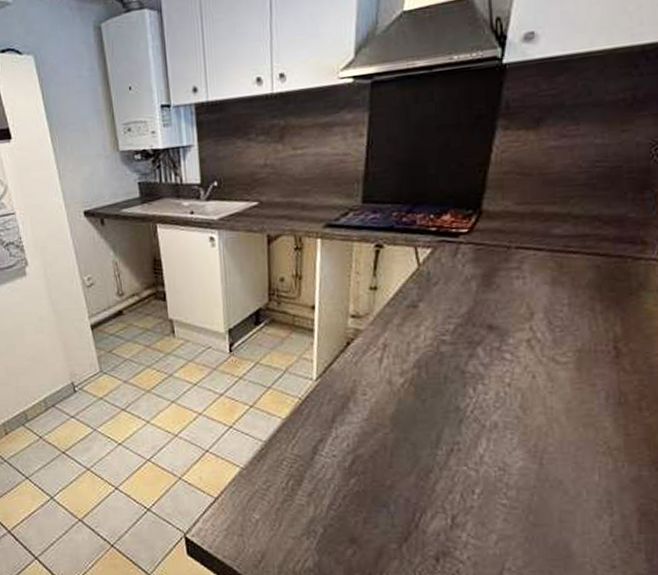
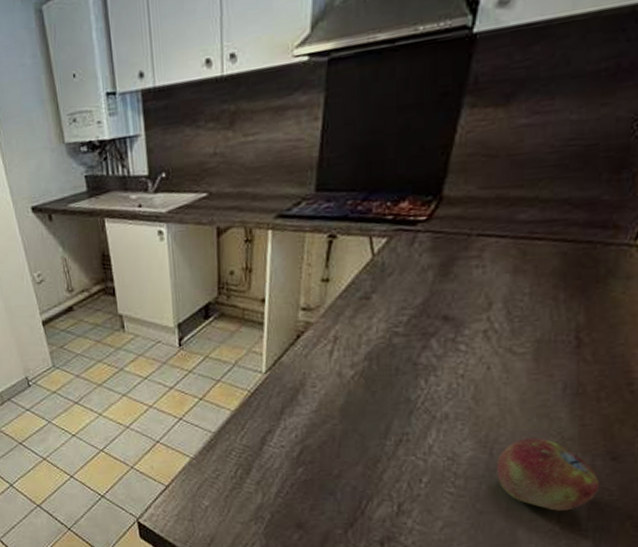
fruit: none [547,447,648,523] -> present [497,437,600,511]

